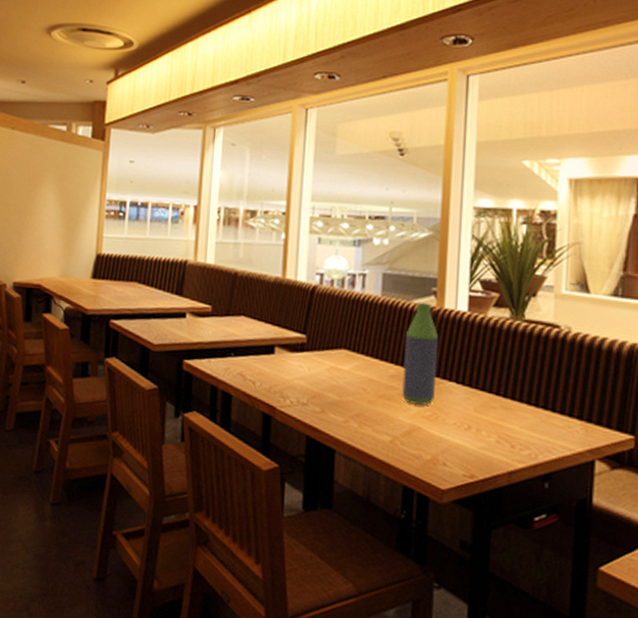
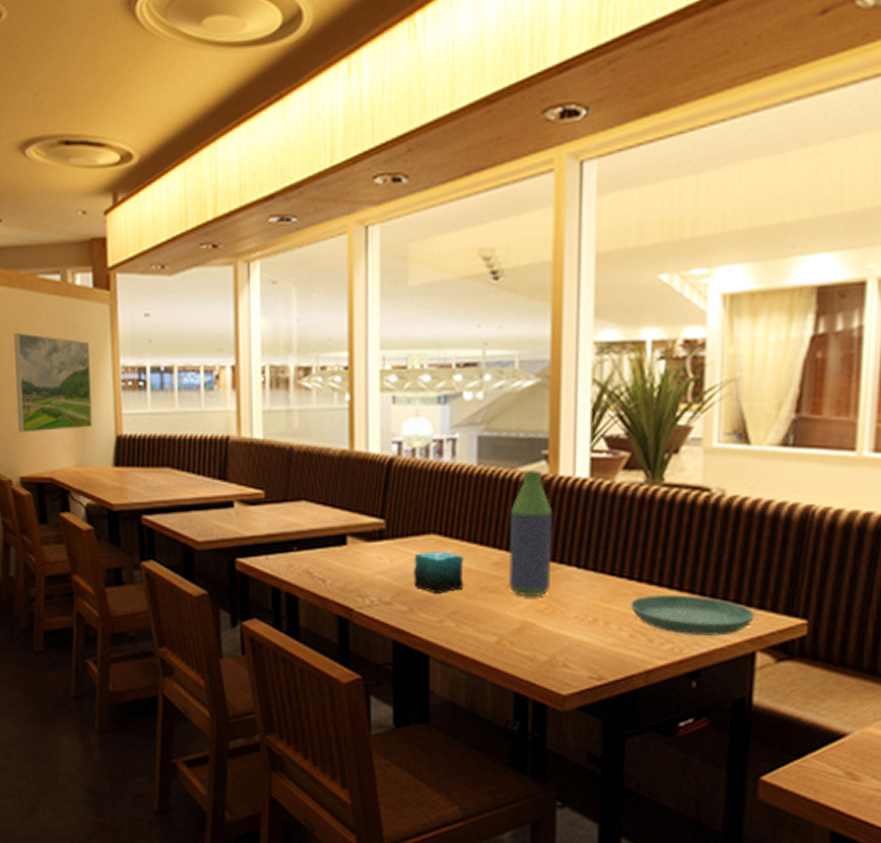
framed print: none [16,168,83,247] -> present [14,333,92,433]
candle: none [326,362,368,398] -> present [414,550,464,593]
saucer: none [497,409,594,446] -> present [630,594,755,637]

